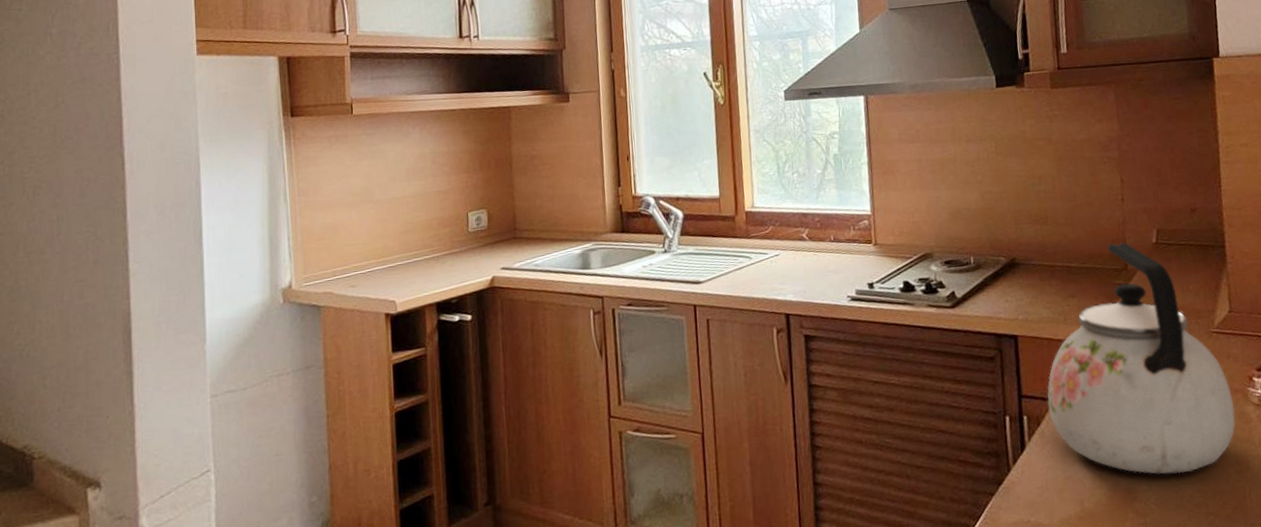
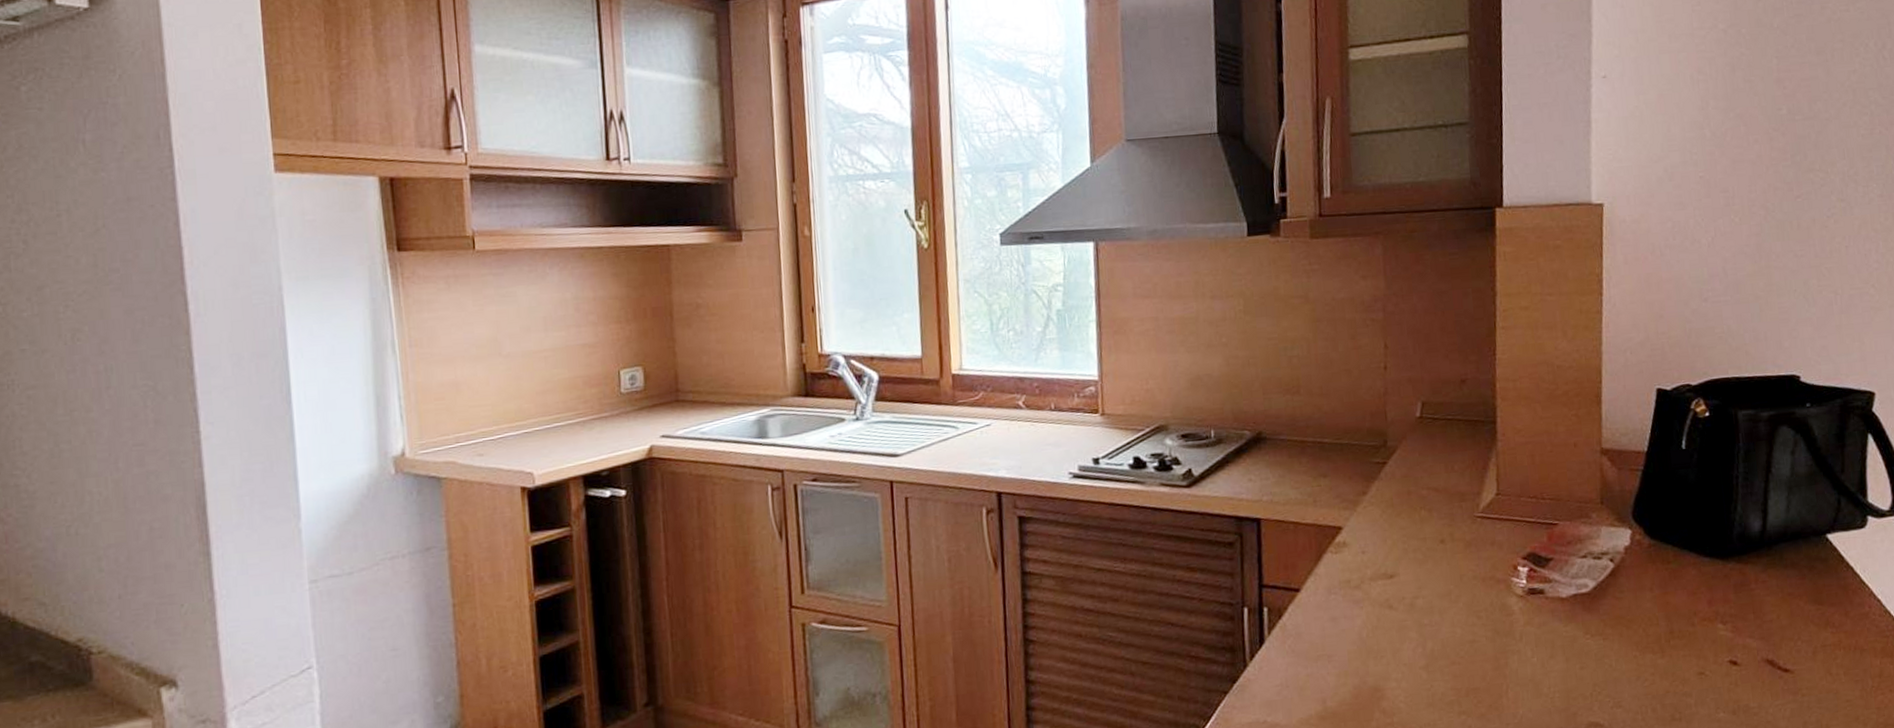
kettle: present [1047,242,1236,474] -> none [1291,416,1497,671]

